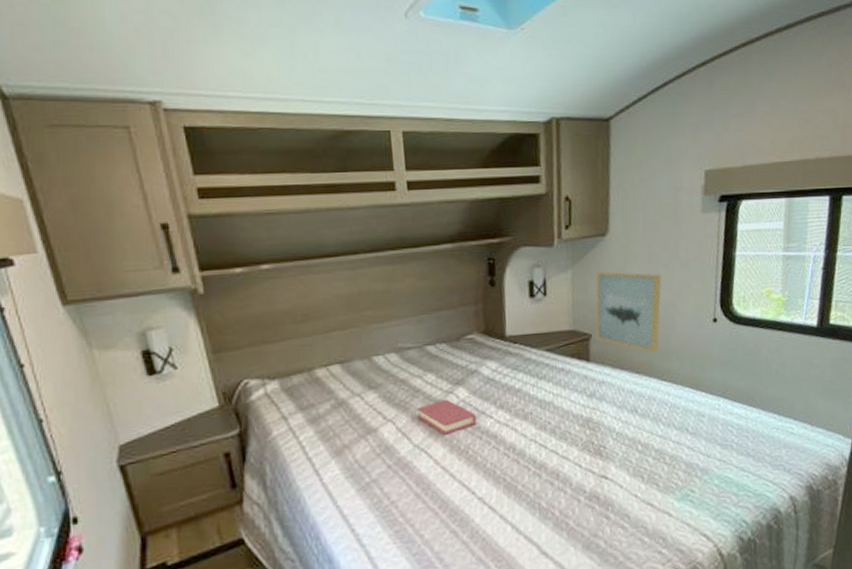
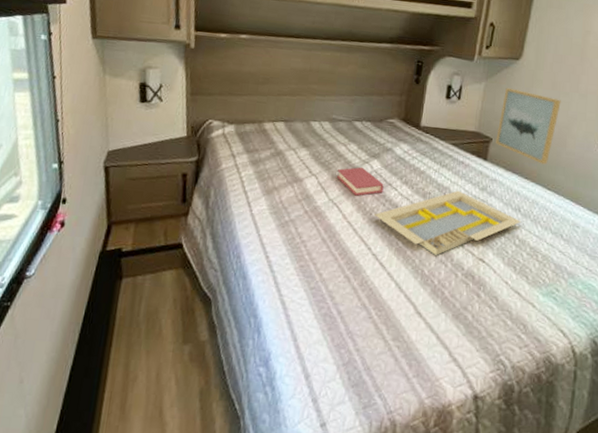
serving tray: none [470,403,640,484] -> present [373,190,521,256]

